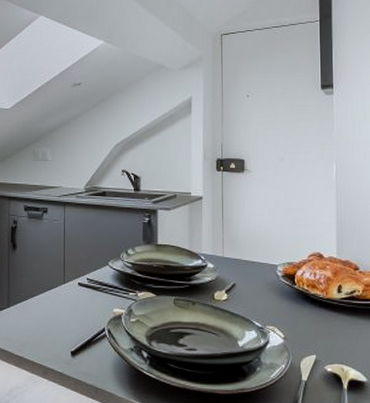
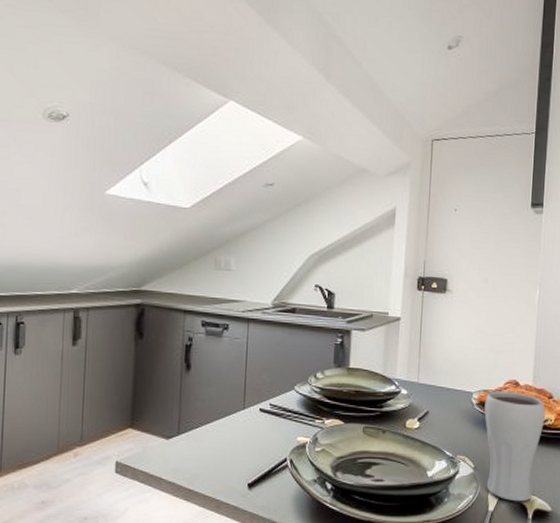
drinking glass: none [290,263,352,372] -> present [484,391,545,502]

